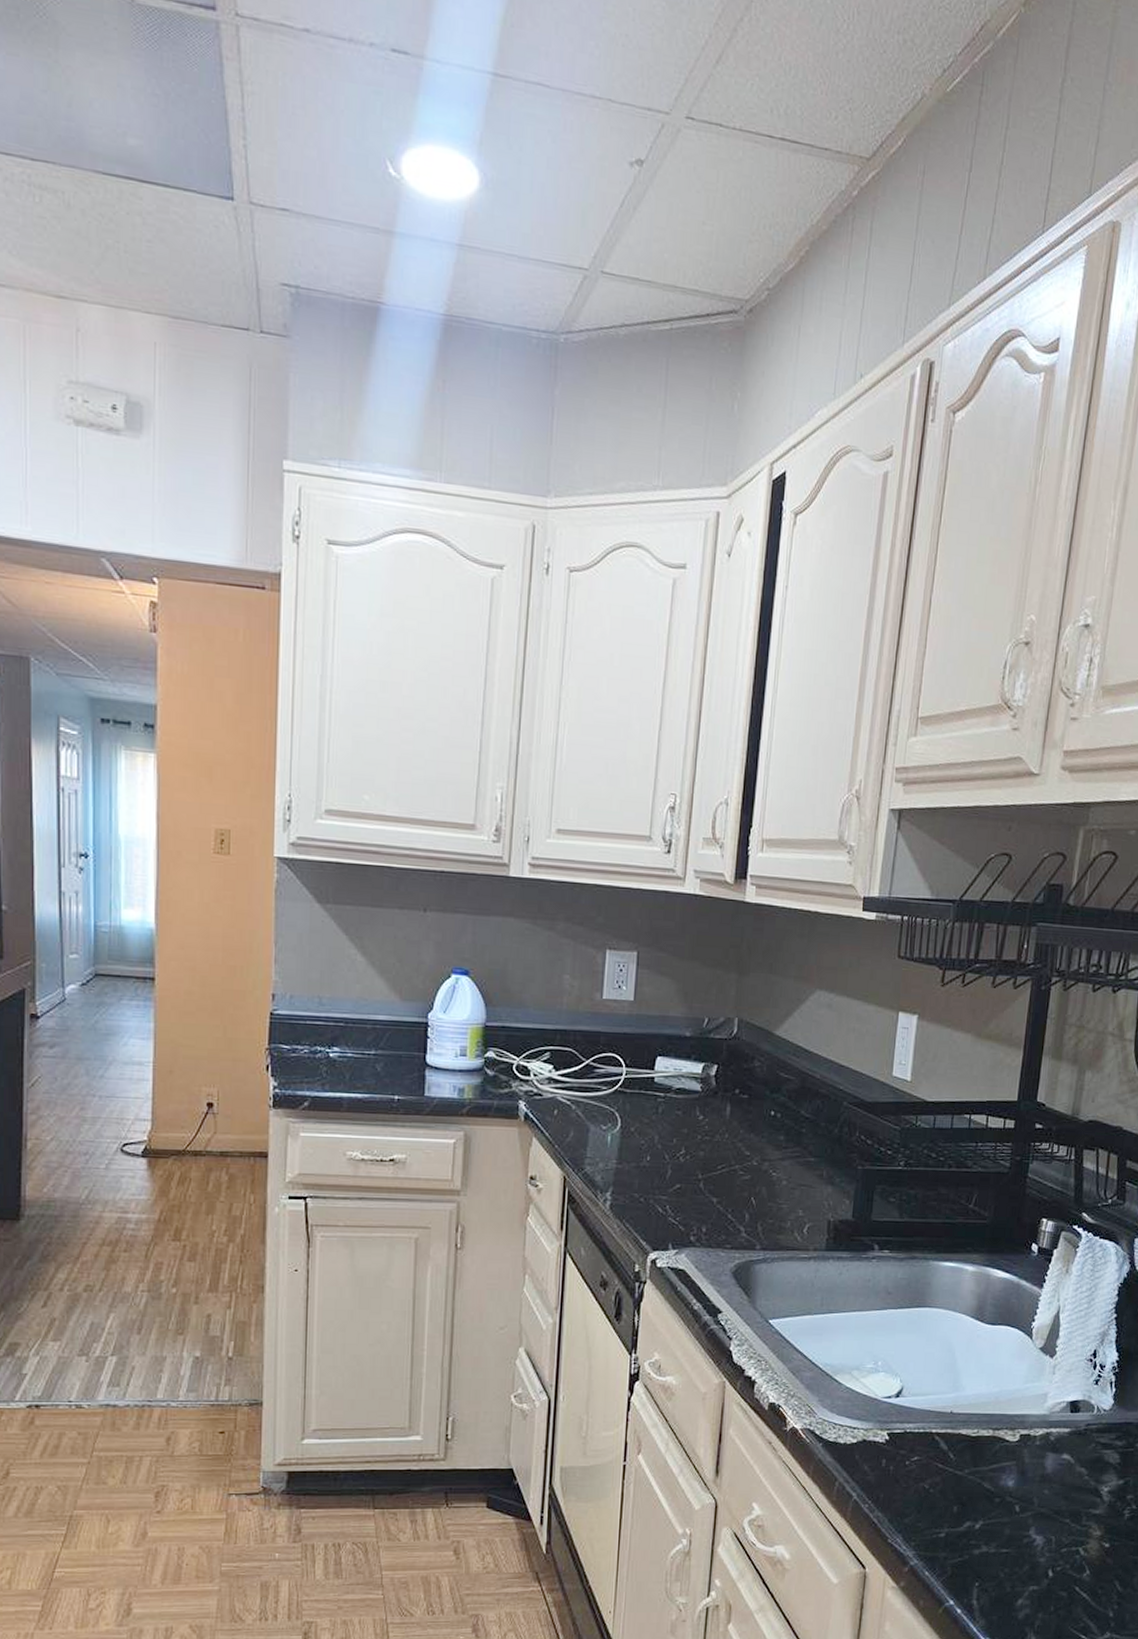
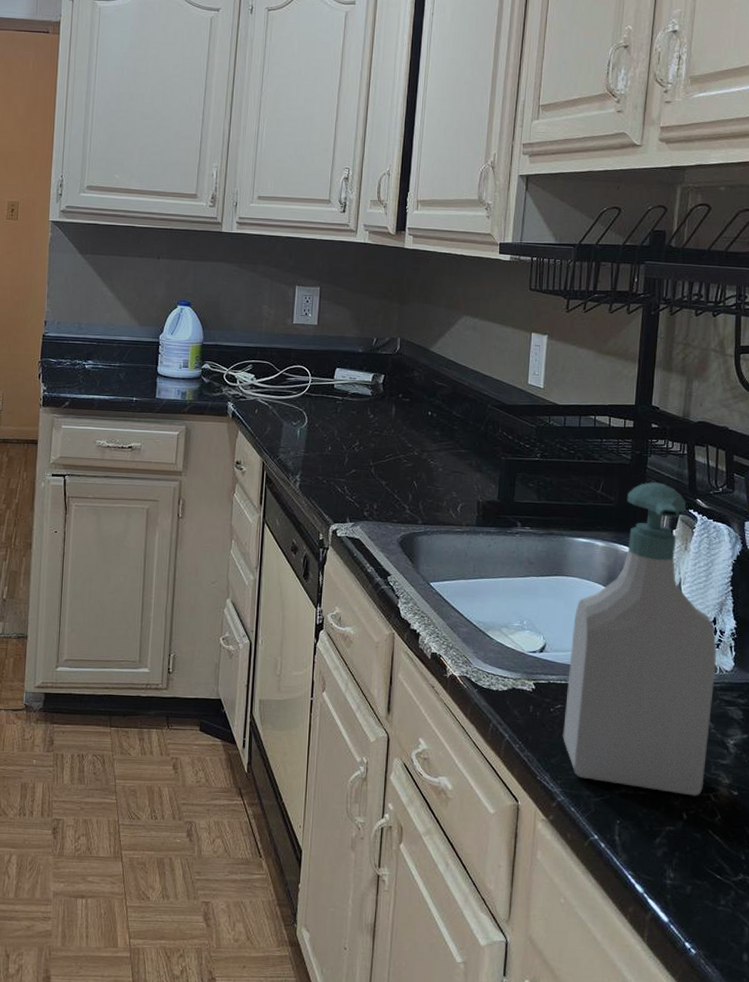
soap bottle: none [919,1192,1096,1551] -> present [563,481,717,796]

